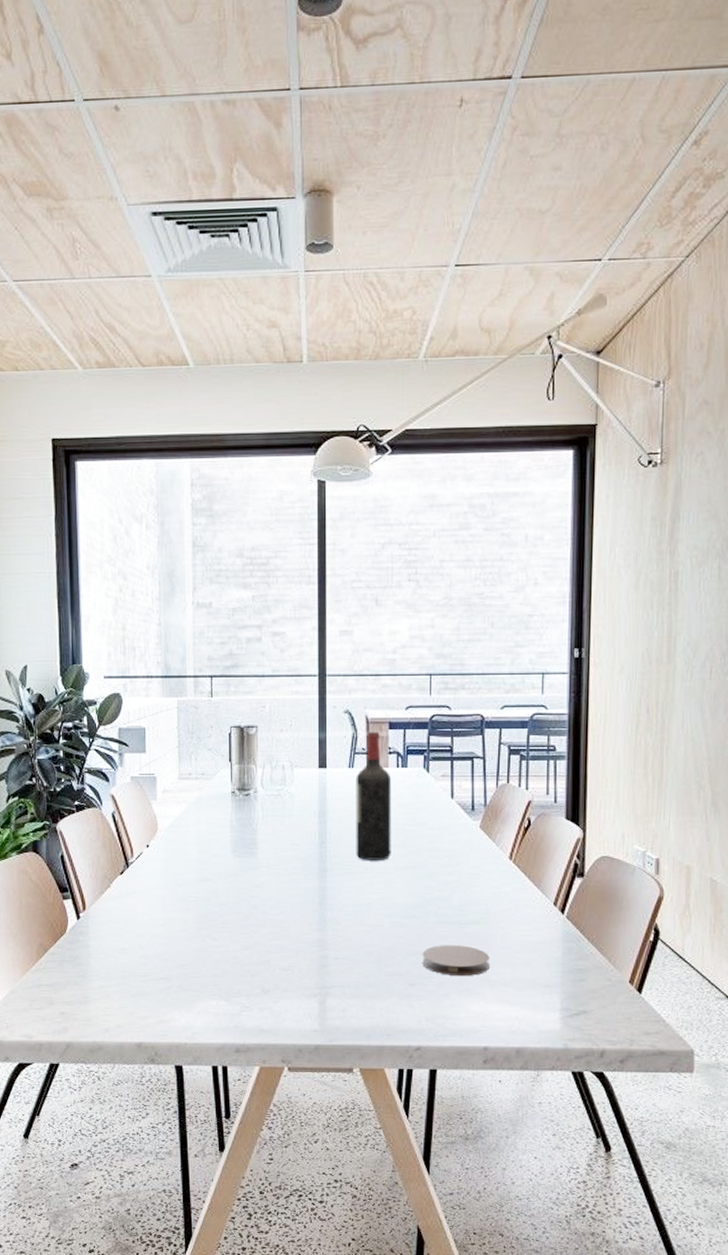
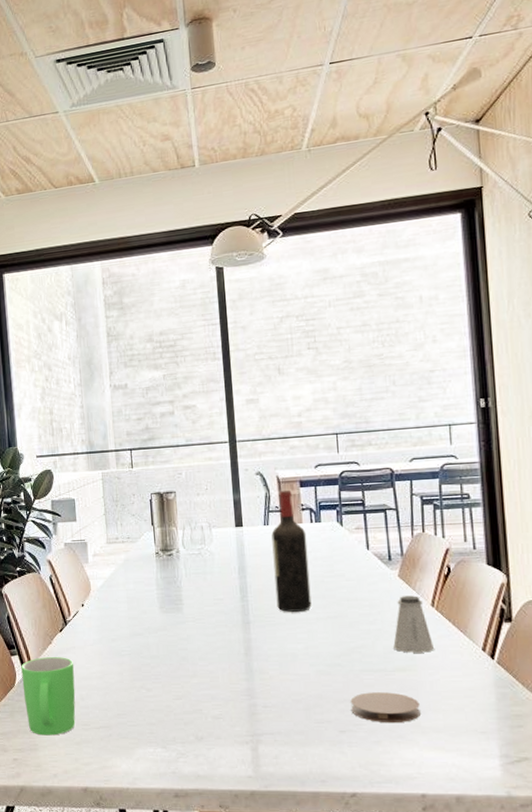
mug: none [74,902,134,987] -> present [21,657,76,736]
saltshaker: none [469,848,508,906] -> present [393,596,434,653]

